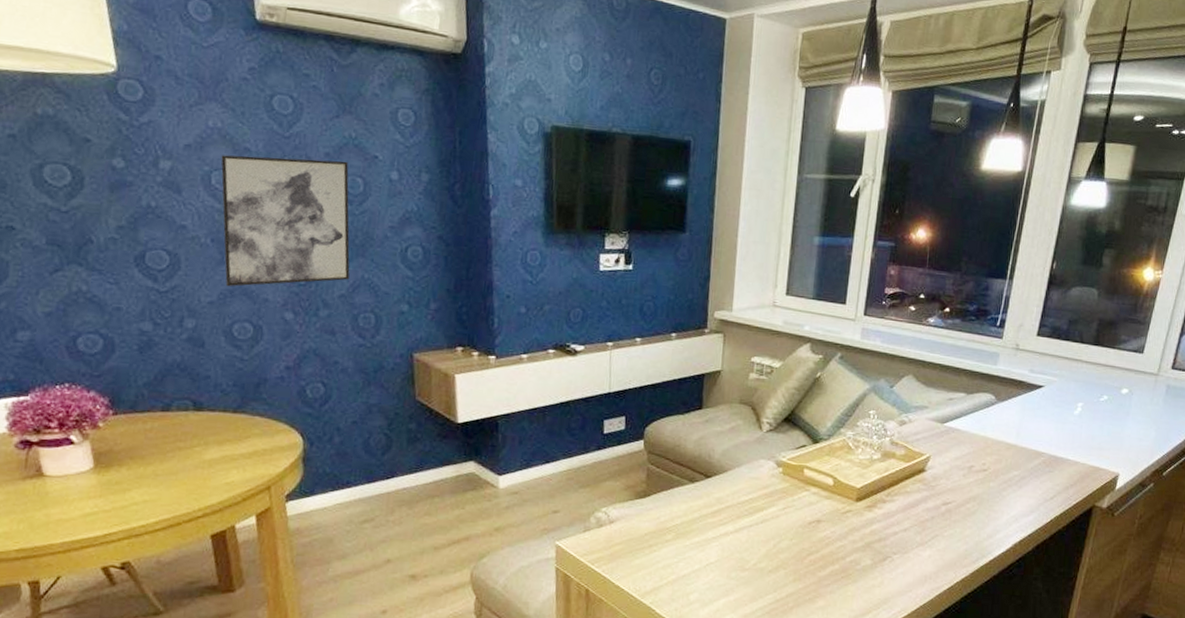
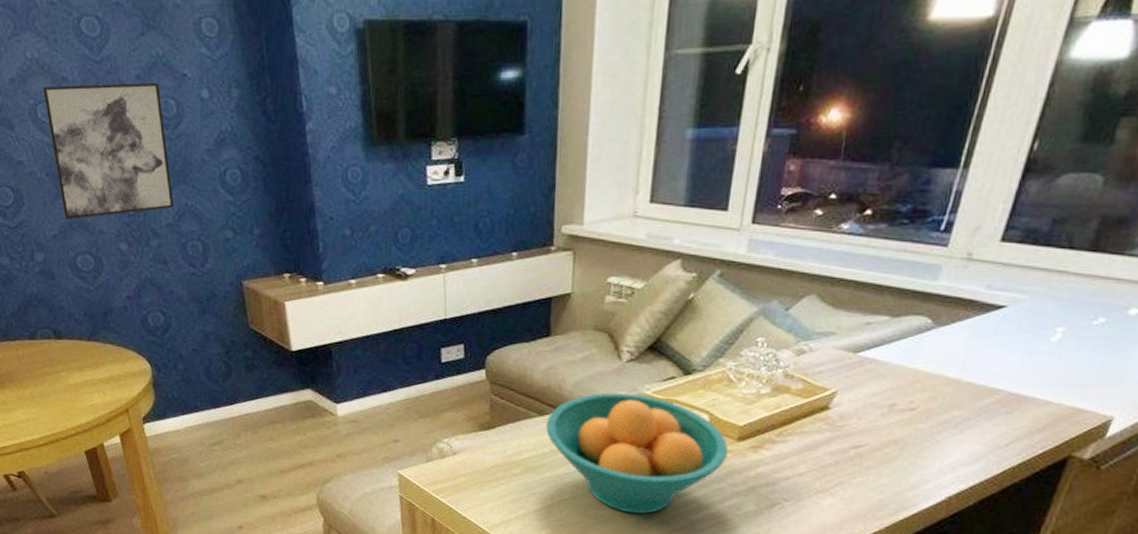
fruit bowl: none [696,460,849,574] -> present [546,392,729,514]

